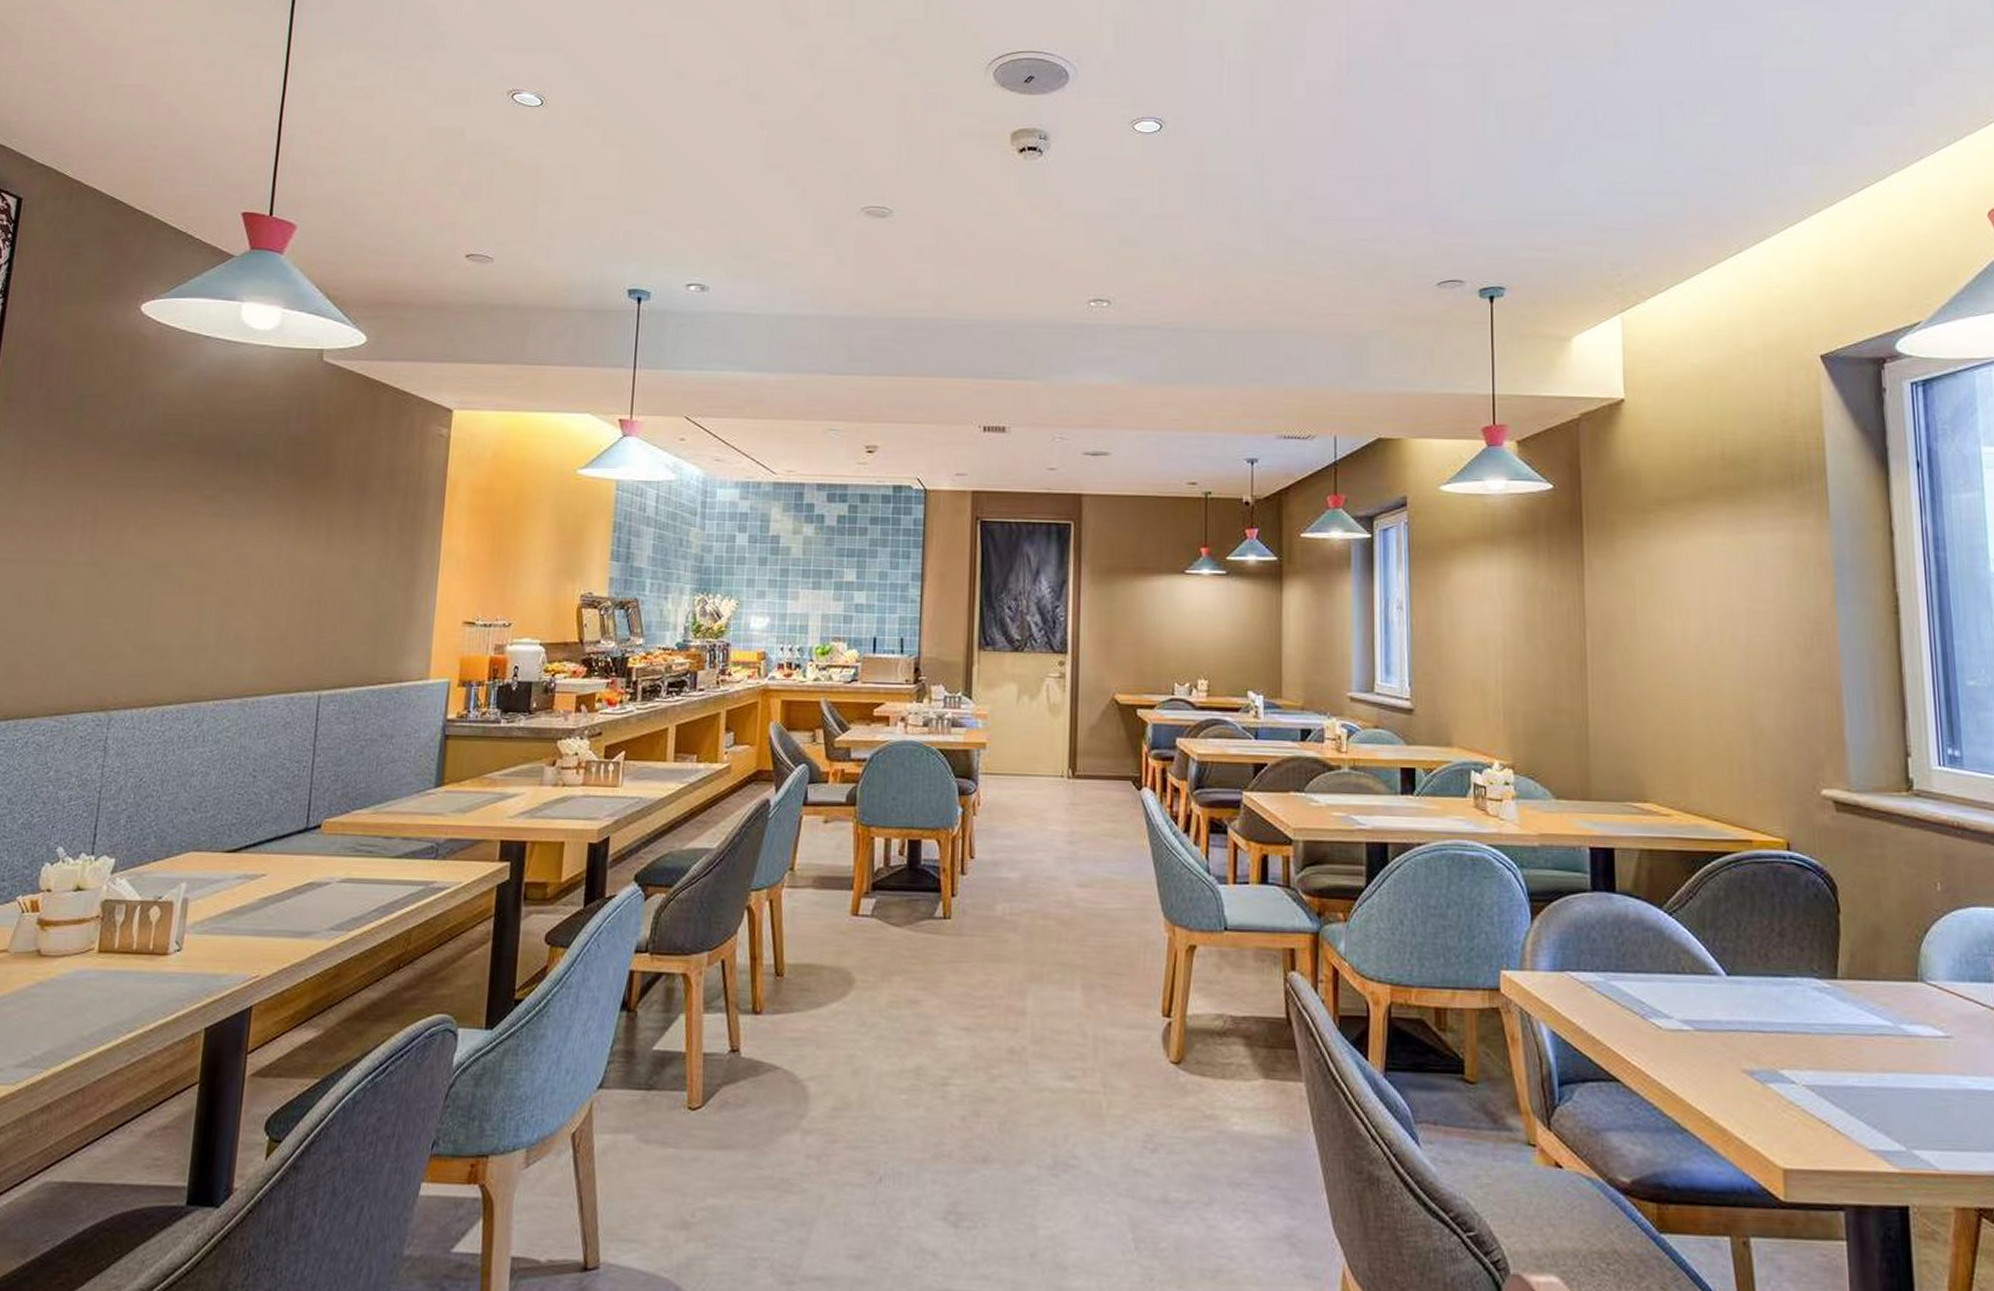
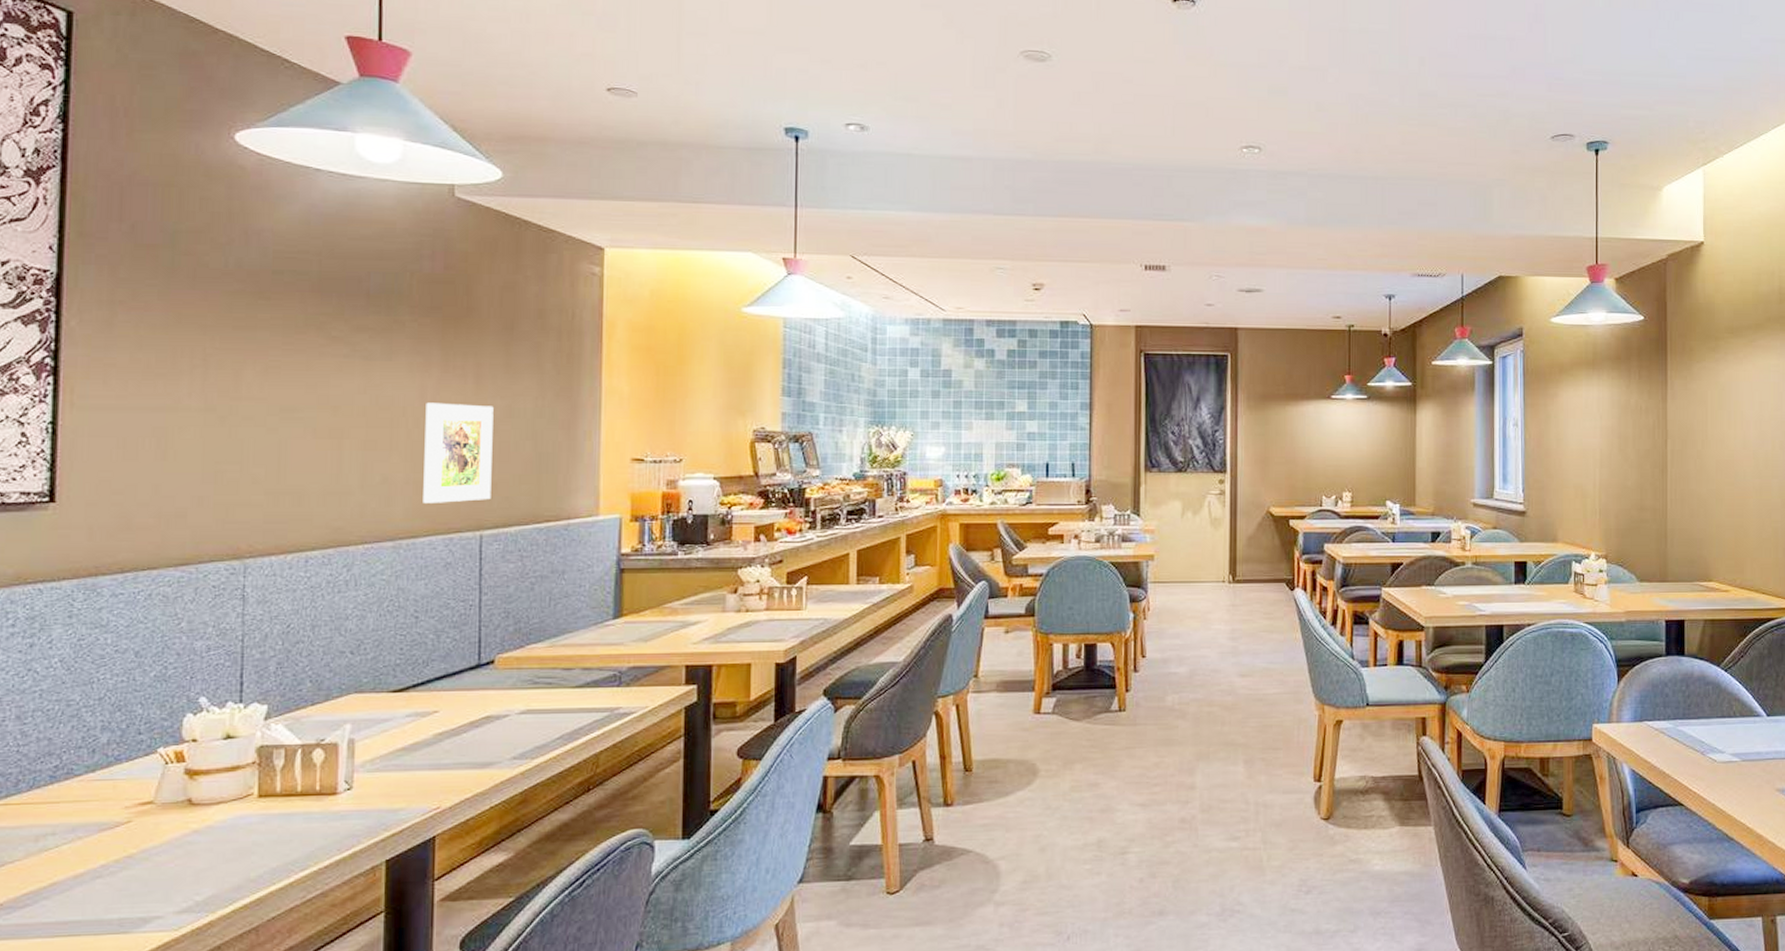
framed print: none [270,561,341,663] -> present [423,402,494,504]

